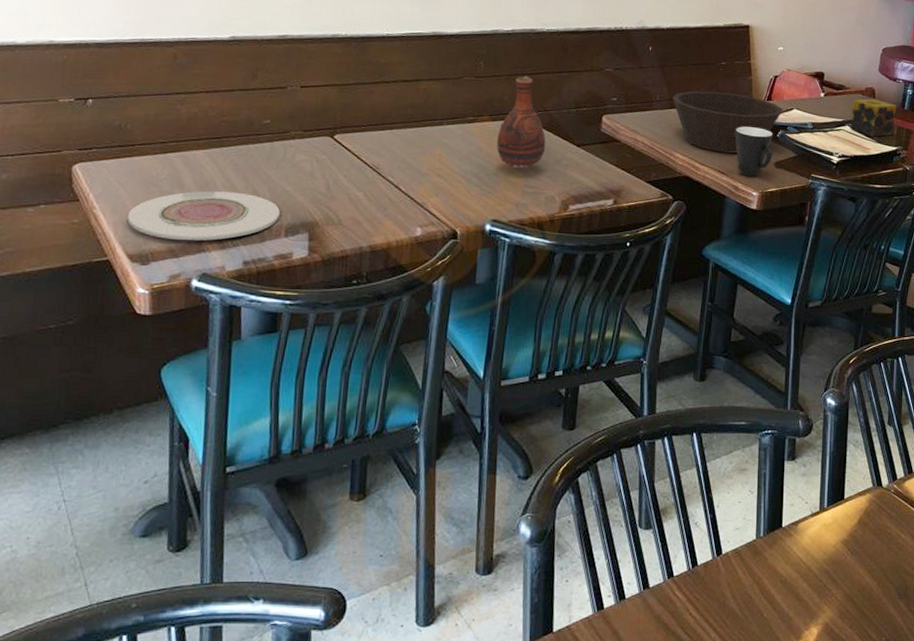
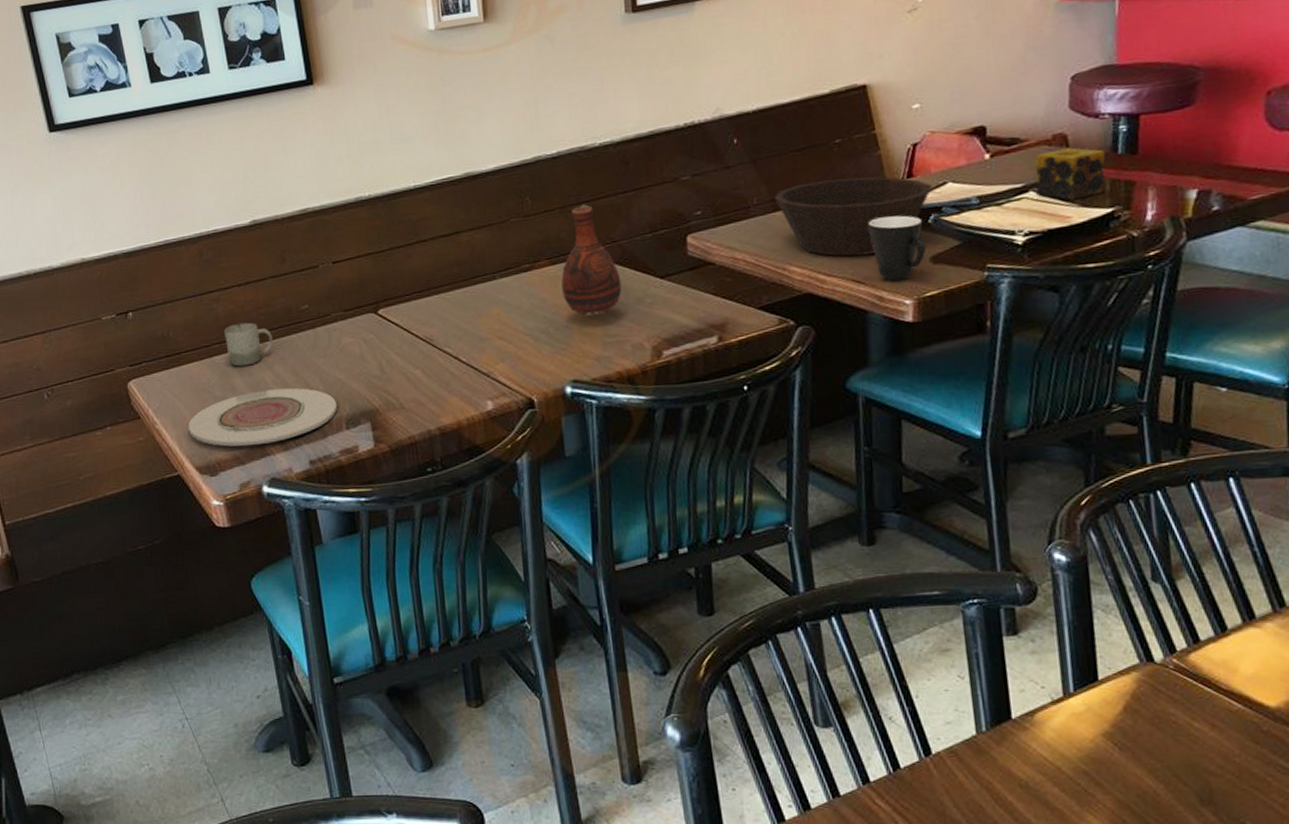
cup: none [182,126,230,167] -> present [224,322,273,367]

